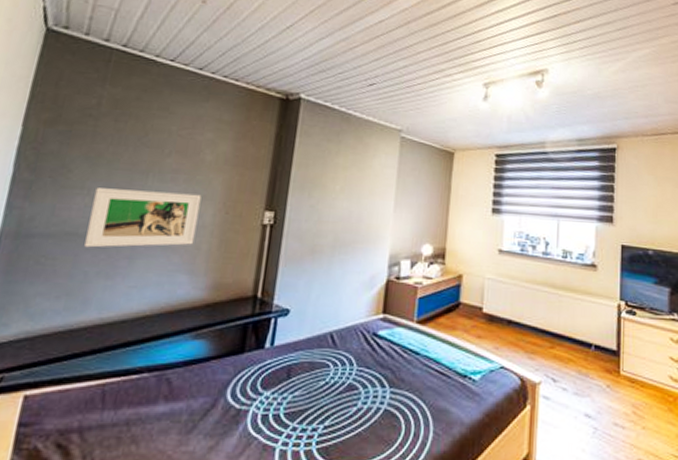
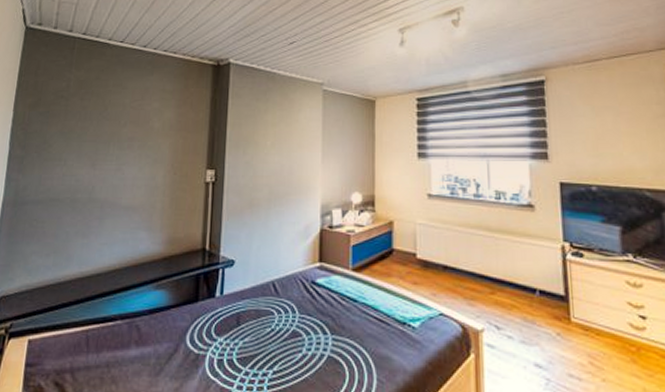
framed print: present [84,188,202,248] -> none [65,158,153,211]

